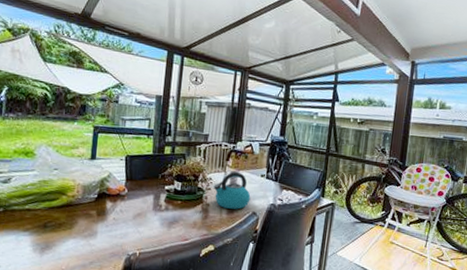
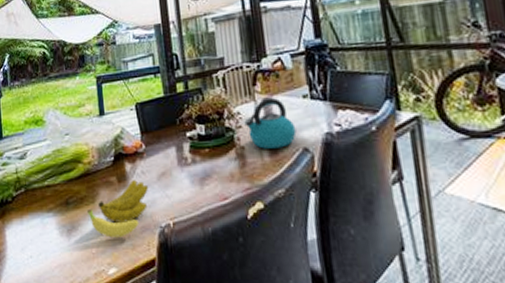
banana: none [63,216,124,259] -> present [87,180,149,238]

